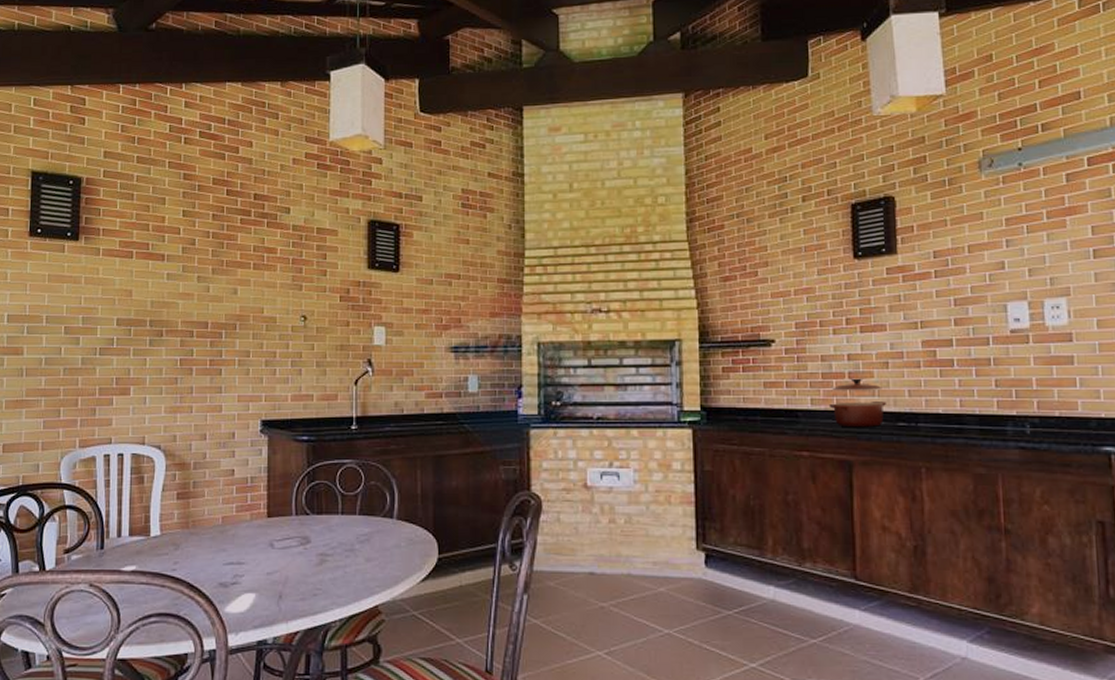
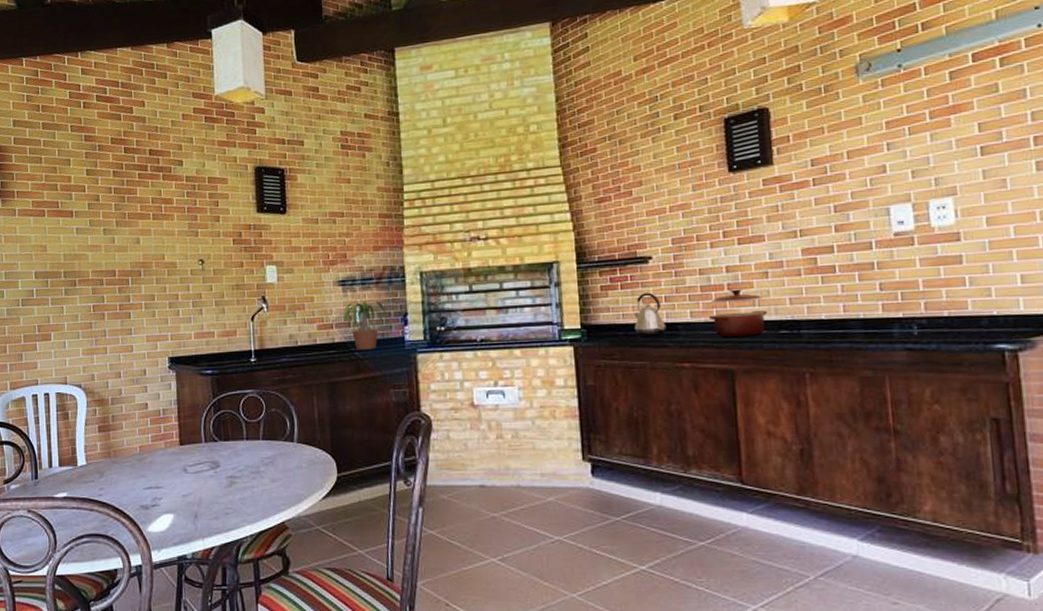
potted plant: none [455,369,506,422] -> present [344,300,393,350]
kettle: none [754,377,787,424] -> present [634,292,667,338]

